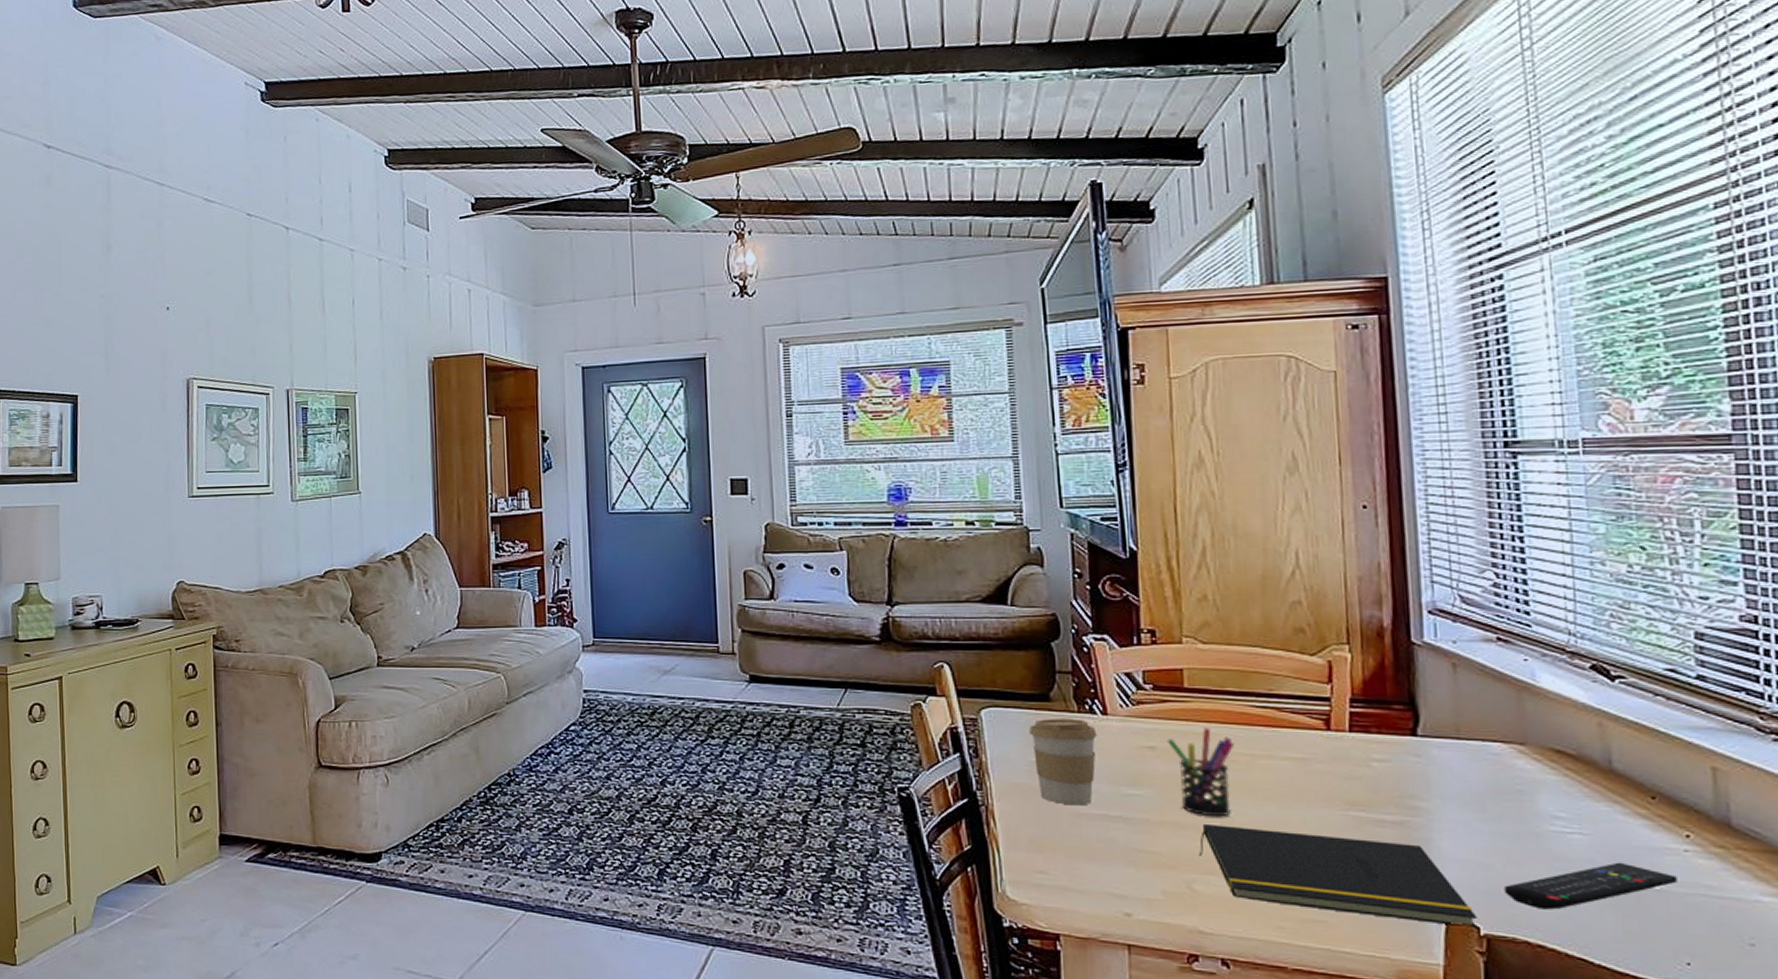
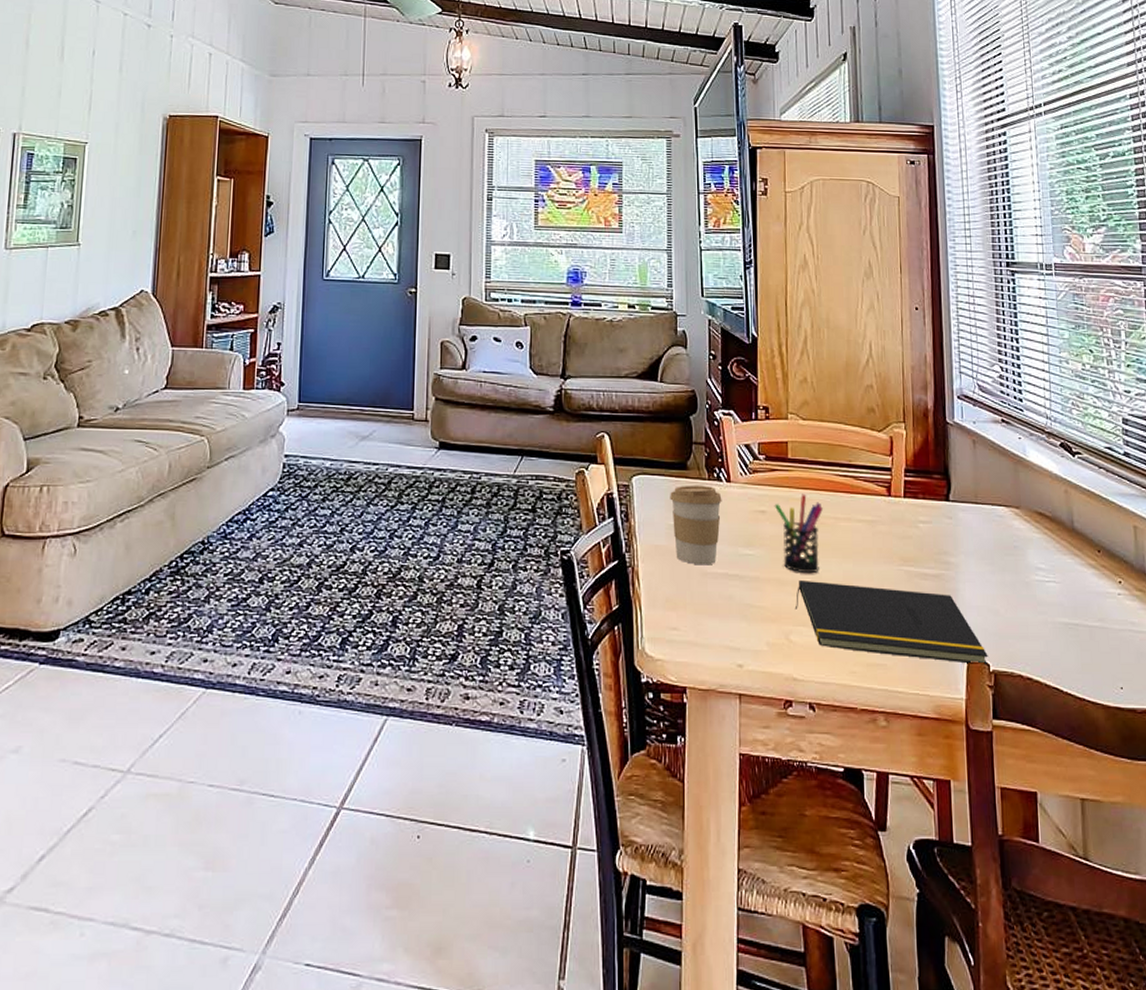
remote control: present [1504,862,1677,910] -> none [1006,605,1114,647]

